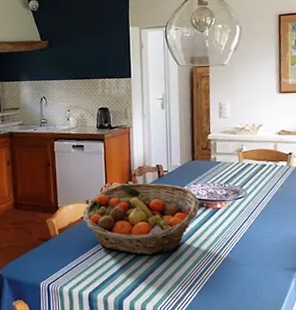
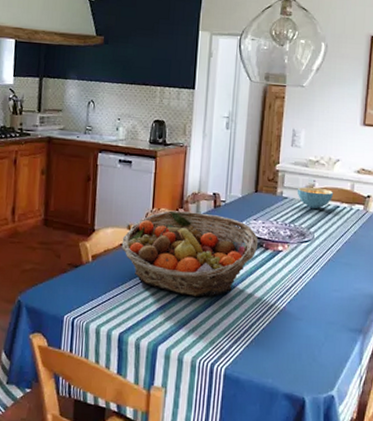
cereal bowl: none [228,150,260,169] -> present [297,187,334,209]

